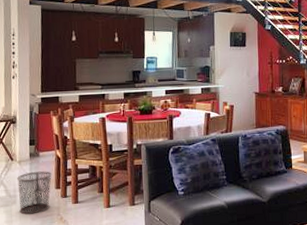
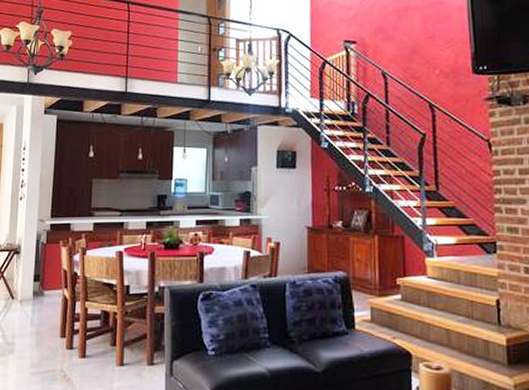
waste bin: present [17,171,53,215] -> none [17,314,58,368]

